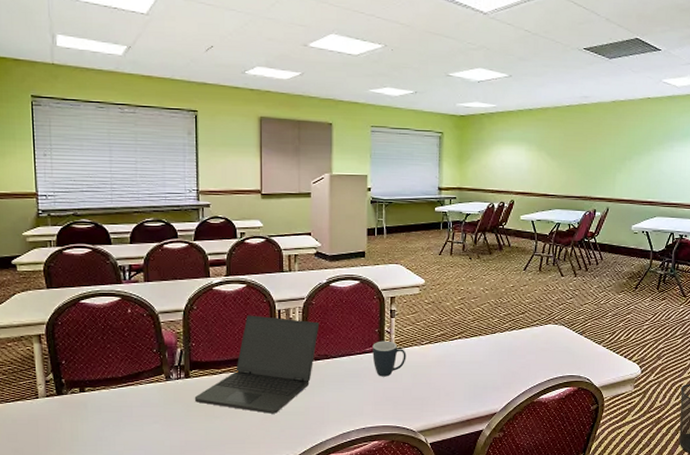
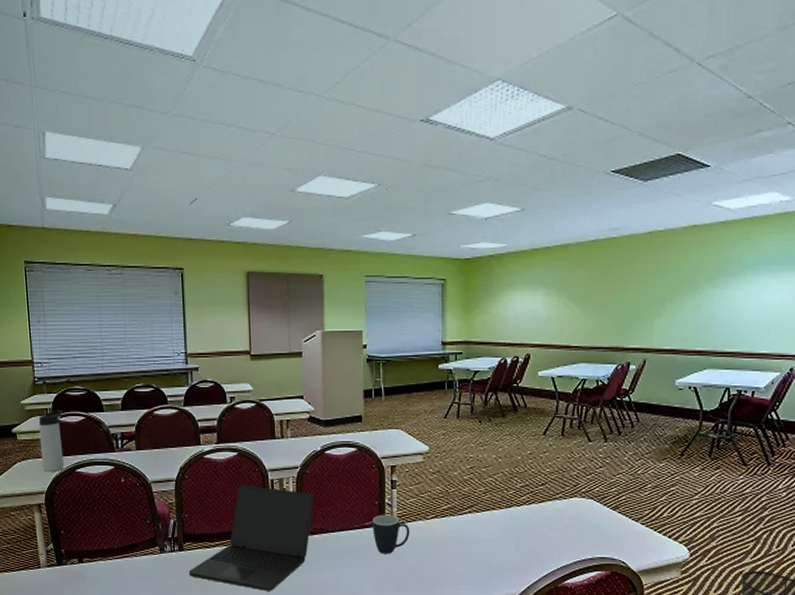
thermos bottle: none [41,242,68,304] -> present [38,410,64,473]

